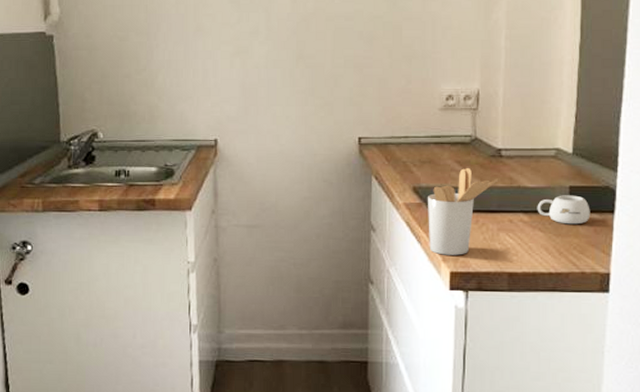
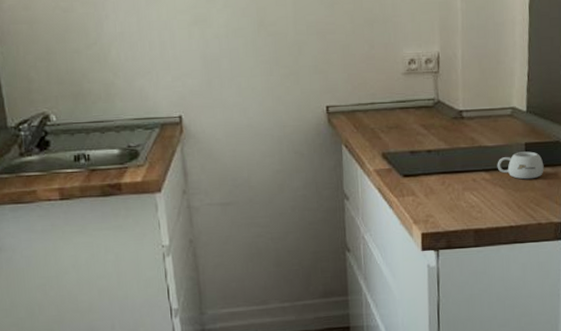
utensil holder: present [428,168,499,255] -> none [397,131,462,218]

